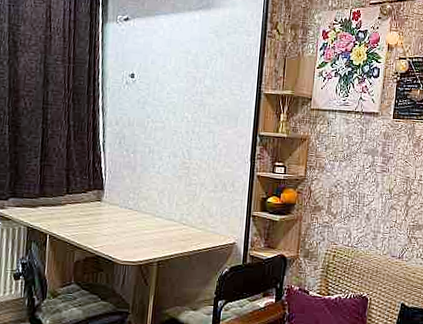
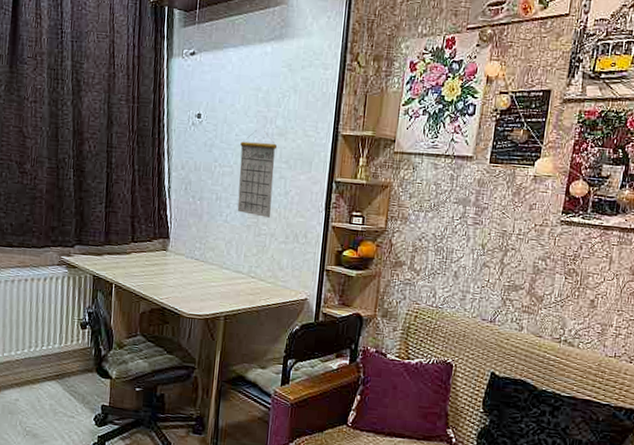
calendar: none [169,89,205,169] -> present [237,130,277,218]

